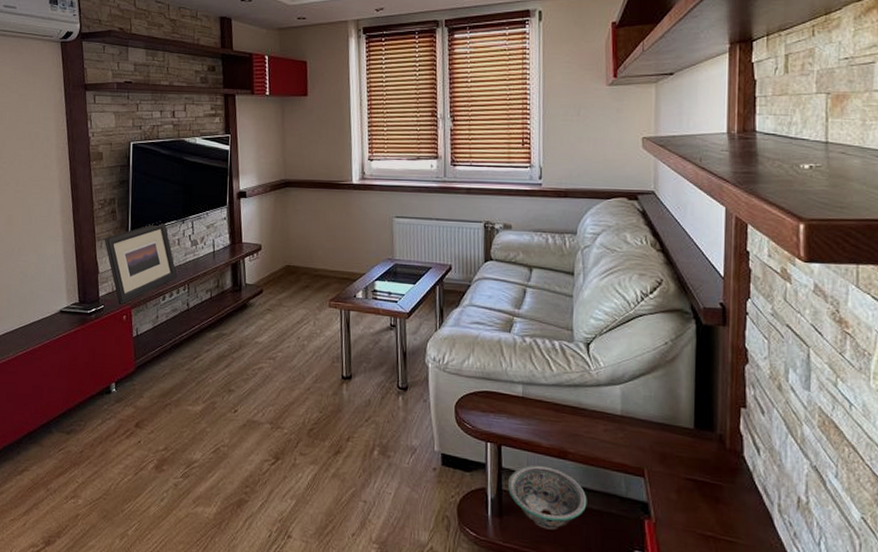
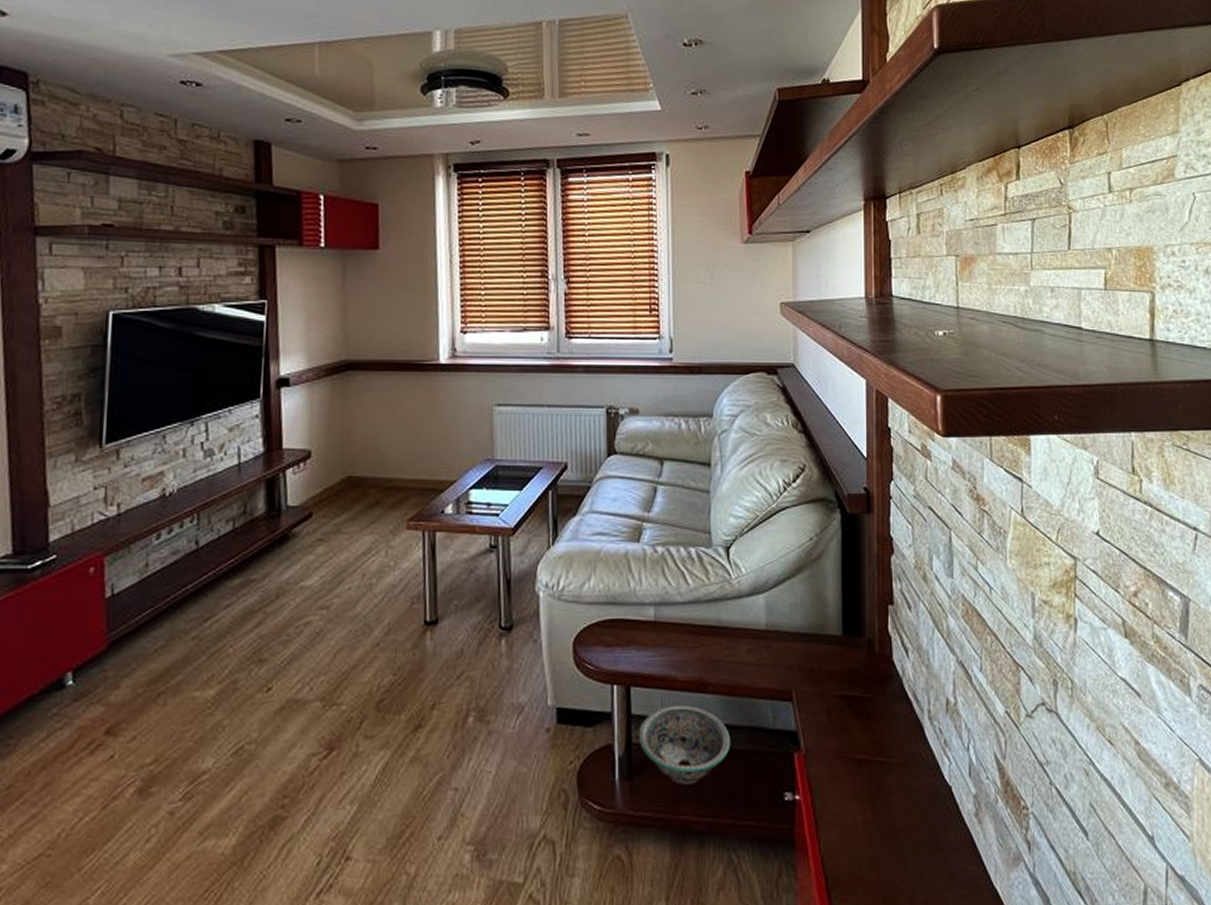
picture frame: present [104,221,178,304] -> none [60,424,181,551]

